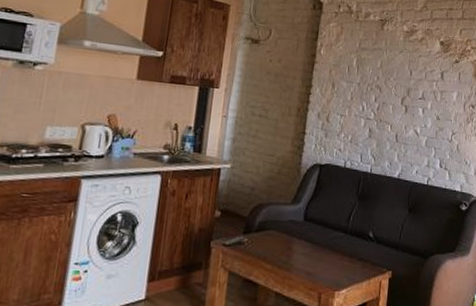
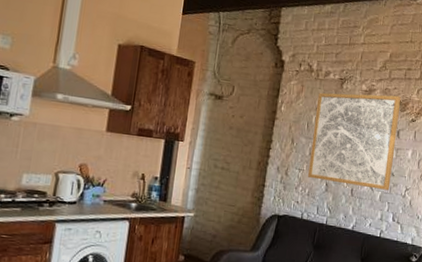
wall art: none [350,34,444,135] -> present [308,92,401,191]

